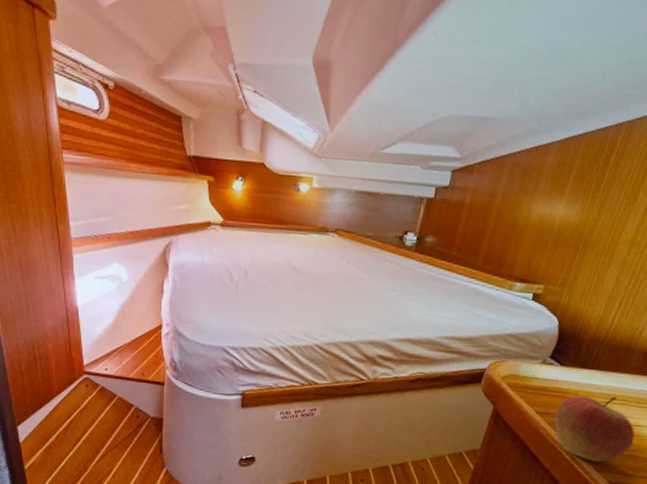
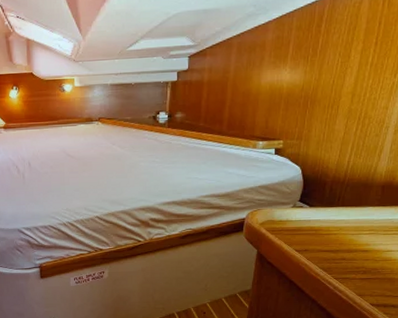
apple: present [554,395,635,462] -> none [312,228,388,287]

